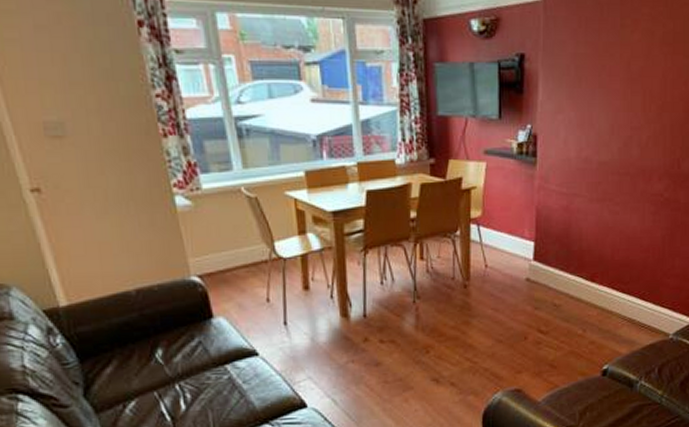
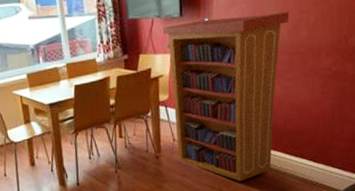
bookcase: none [478,125,620,320] -> present [163,11,289,182]

